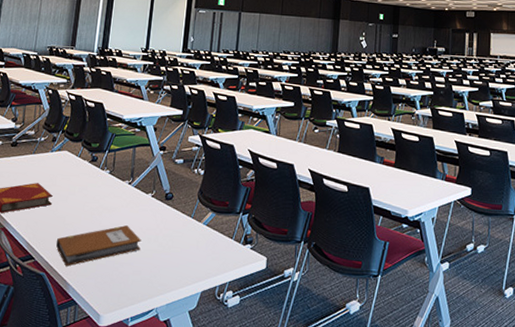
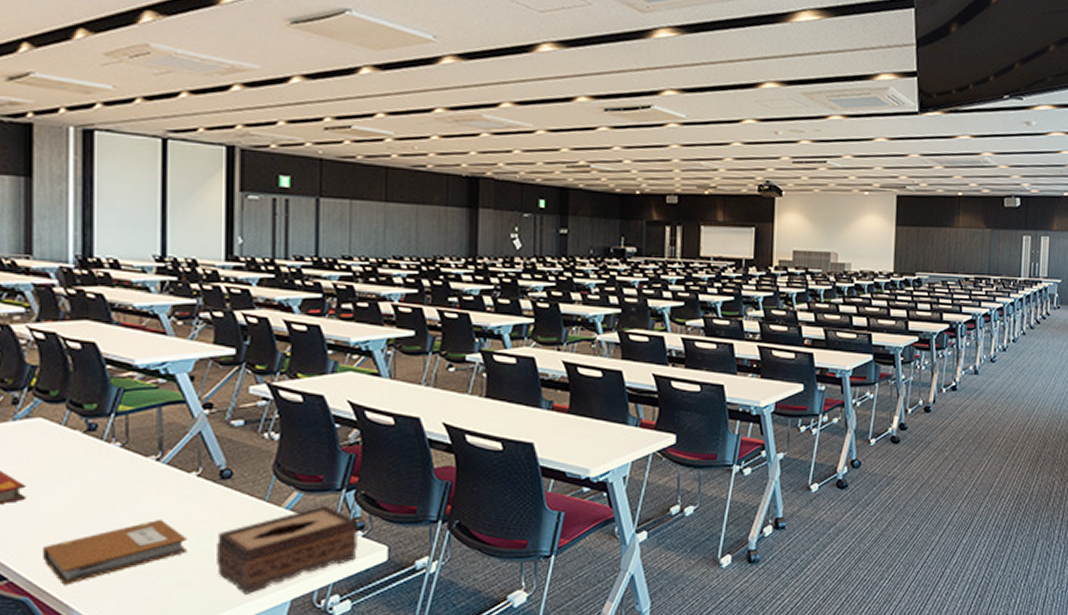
tissue box: none [157,223,248,285] -> present [217,504,358,595]

